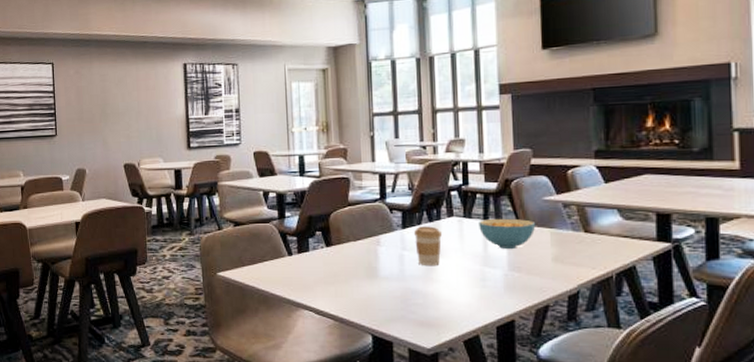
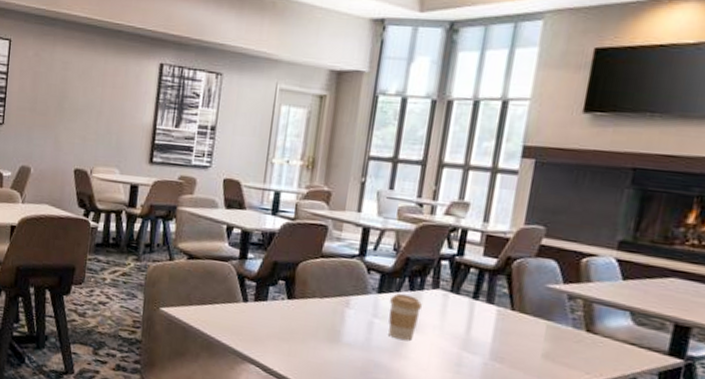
cereal bowl: present [479,218,536,249] -> none [465,298,532,336]

